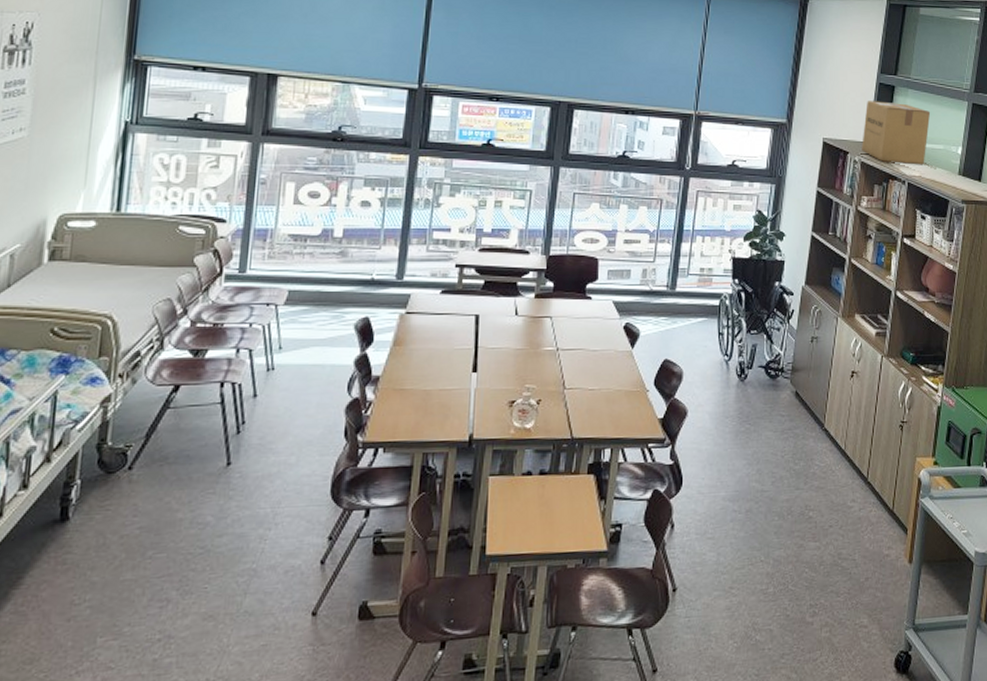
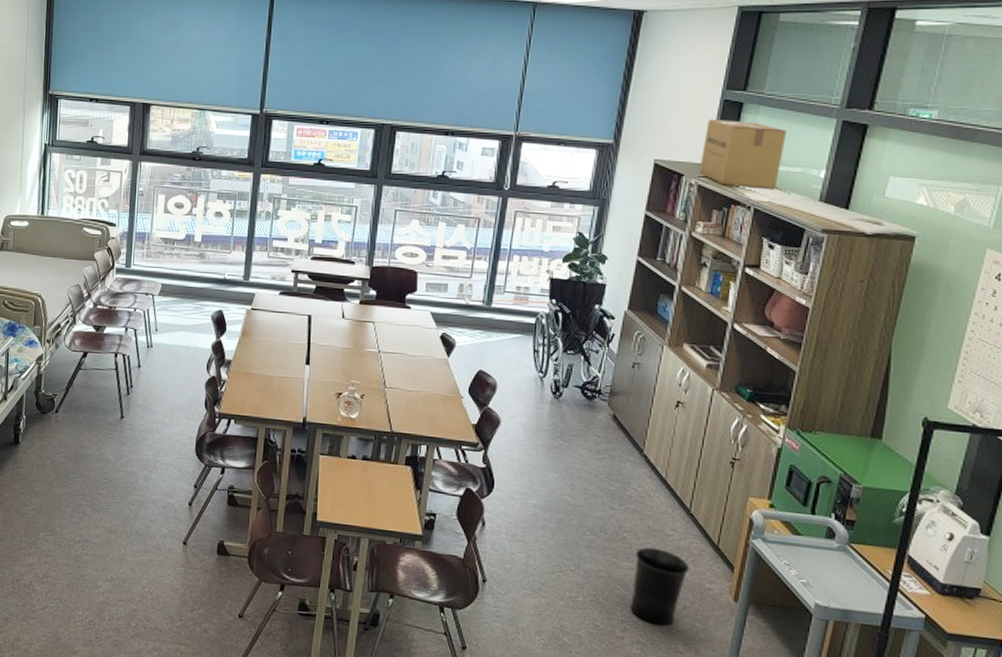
waste bin: none [818,523,869,602] -> present [630,547,689,626]

